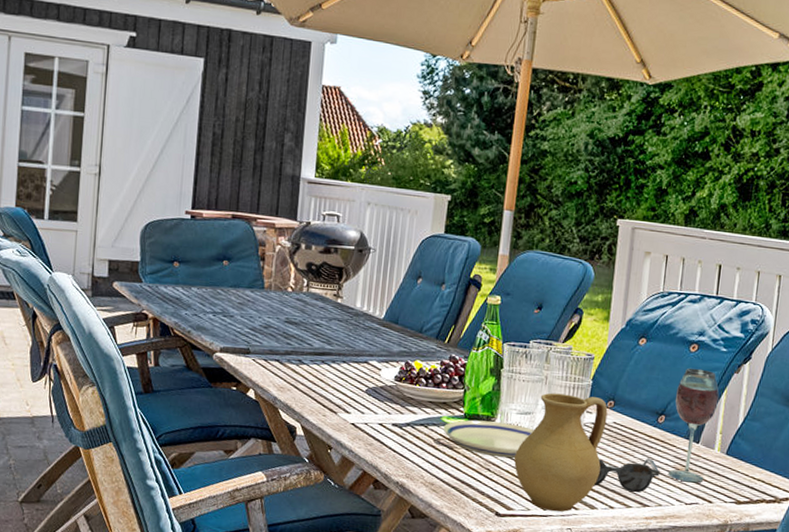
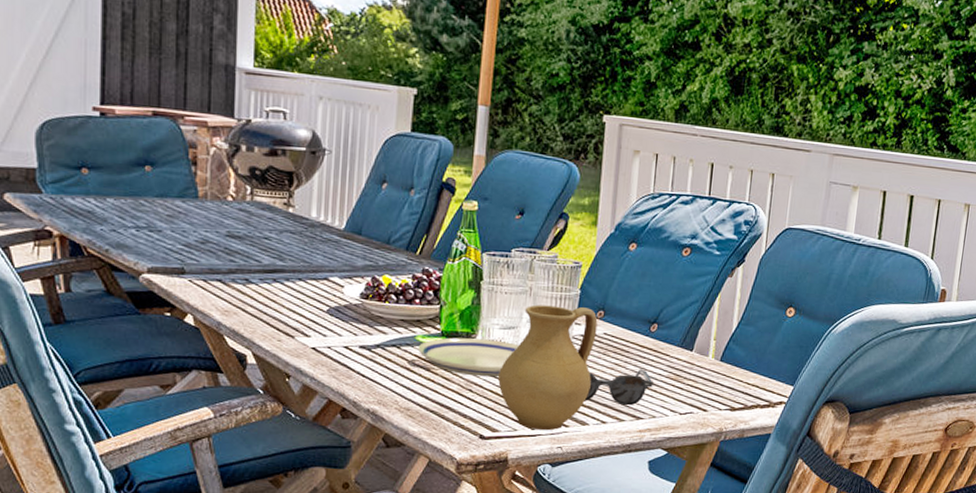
wineglass: present [669,368,719,483] -> none [662,273,713,392]

